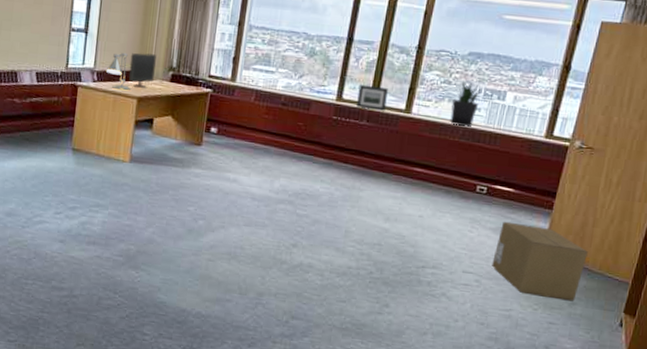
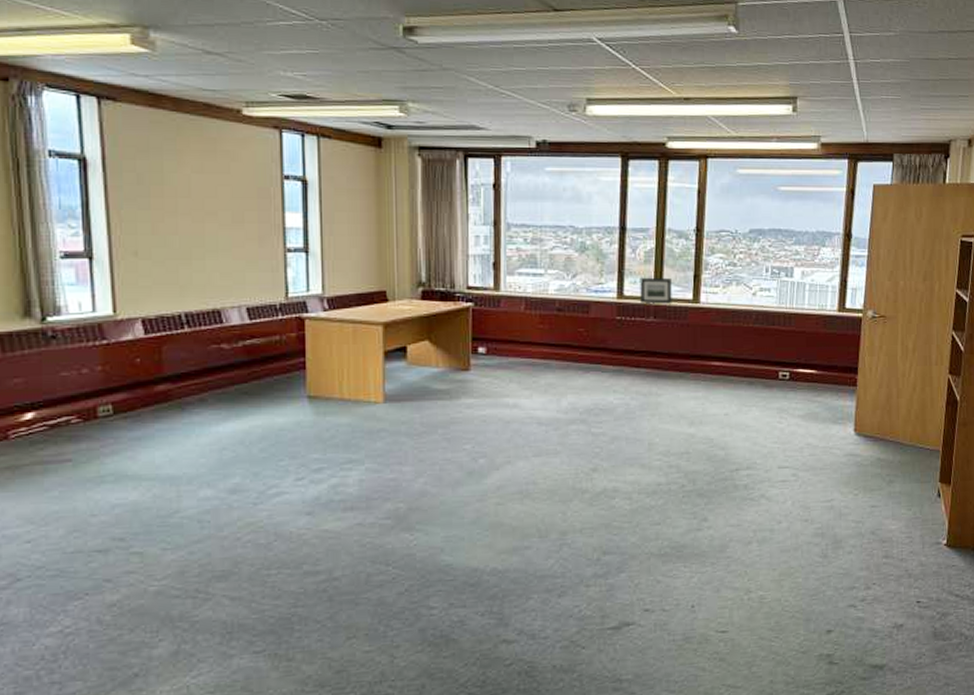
desk lamp: present [105,52,132,91] -> none [338,271,374,317]
computer monitor: present [128,53,156,88] -> none [367,269,400,311]
planter: present [450,80,481,127] -> none [739,260,768,310]
box: present [492,221,588,302] -> none [806,405,897,480]

